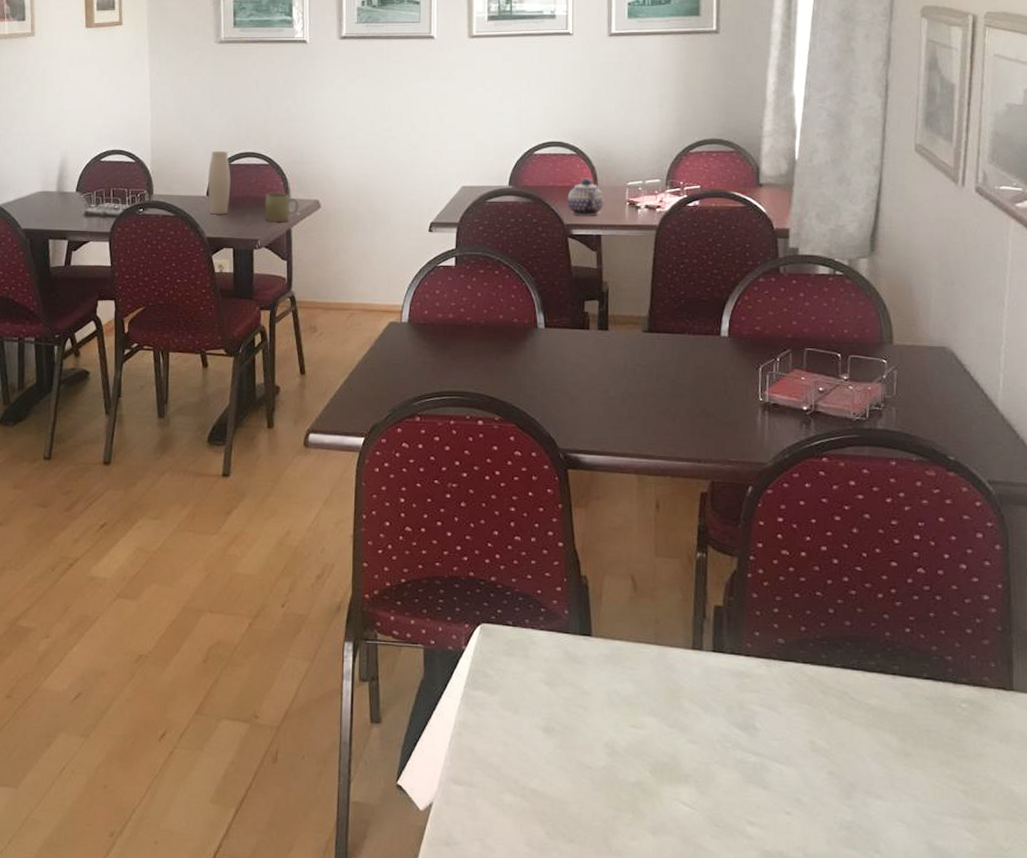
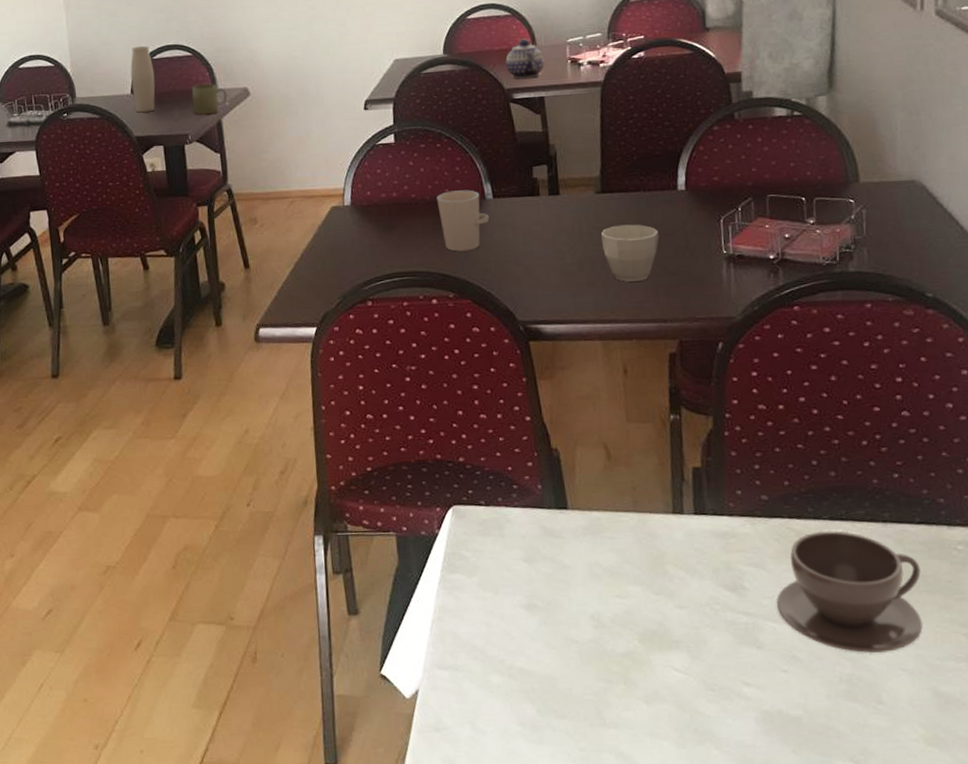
cup: none [491,317,540,377] -> present [437,190,490,252]
cup: none [645,364,700,420] -> present [601,224,659,282]
teacup: none [785,678,925,803] -> present [777,531,924,654]

